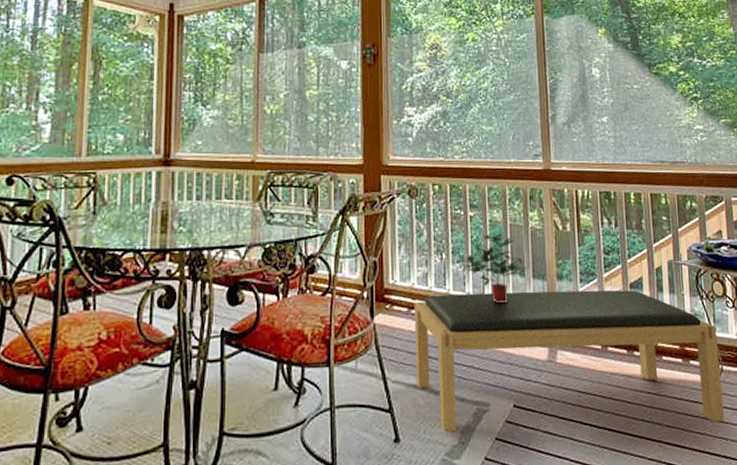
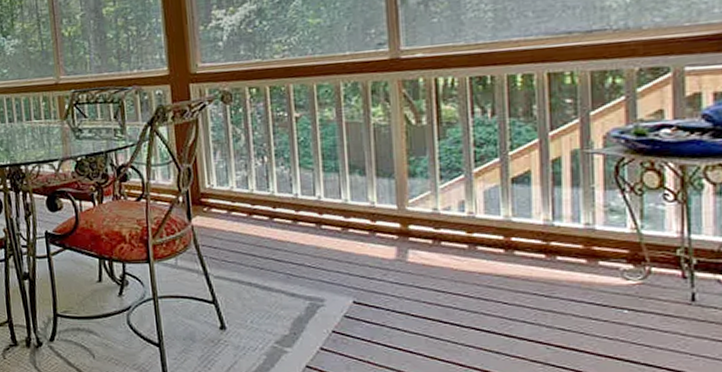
bench: present [413,289,725,432] -> none [233,185,650,327]
potted plant: present [455,233,527,302] -> none [279,132,369,203]

